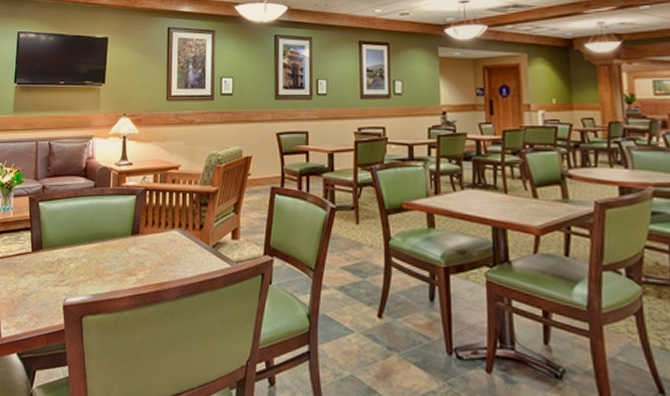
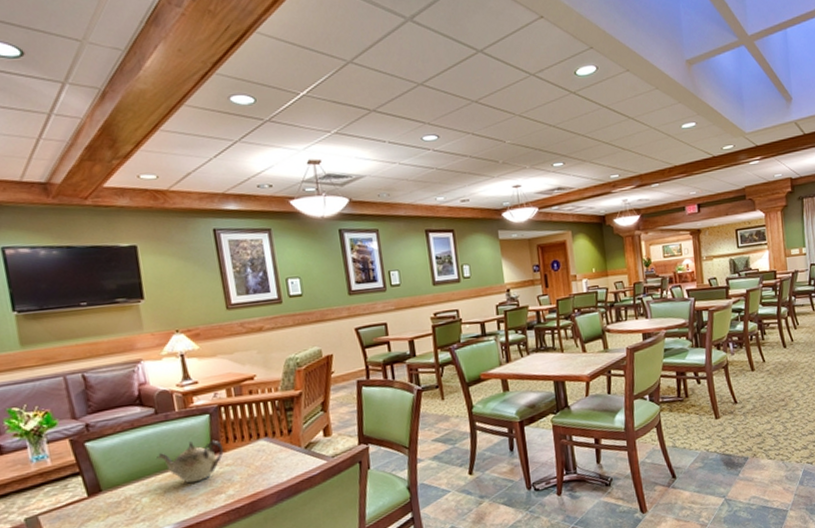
teapot: none [88,219,142,259] -> present [157,440,224,484]

